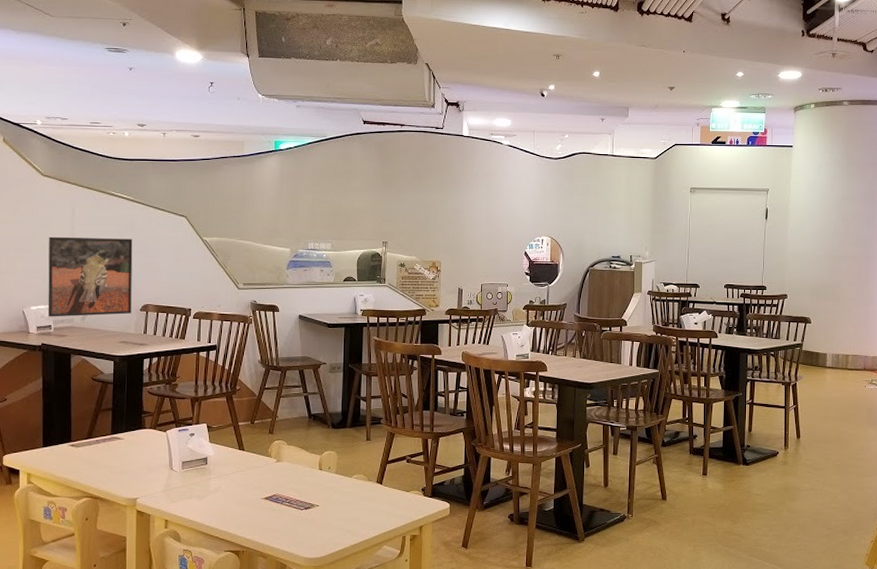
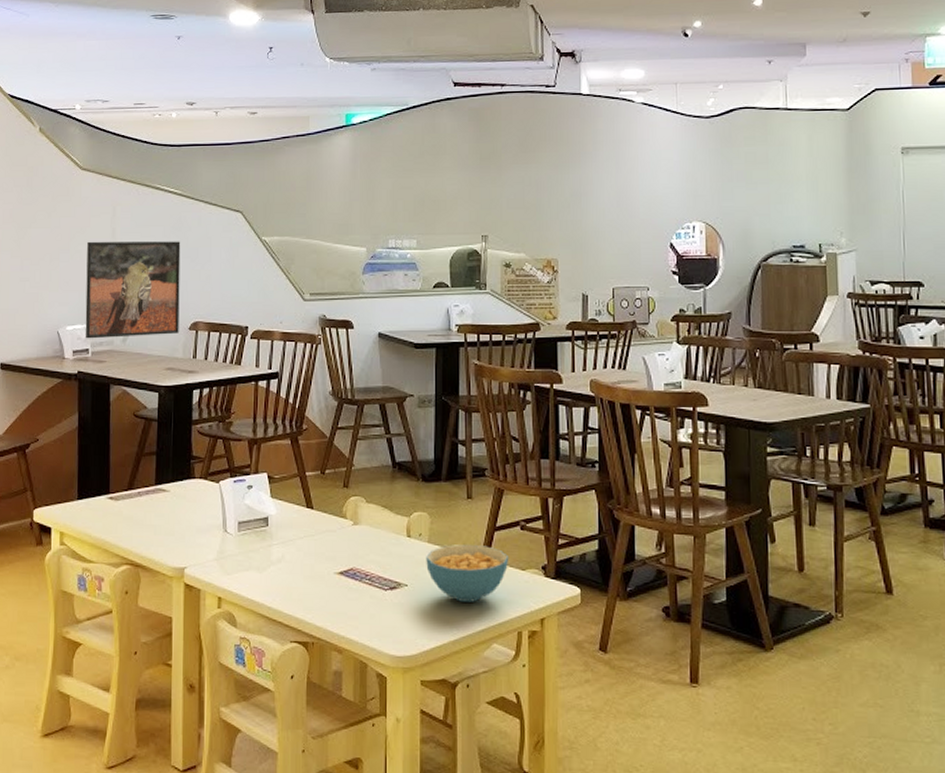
cereal bowl: none [334,474,398,516] -> present [426,543,509,602]

